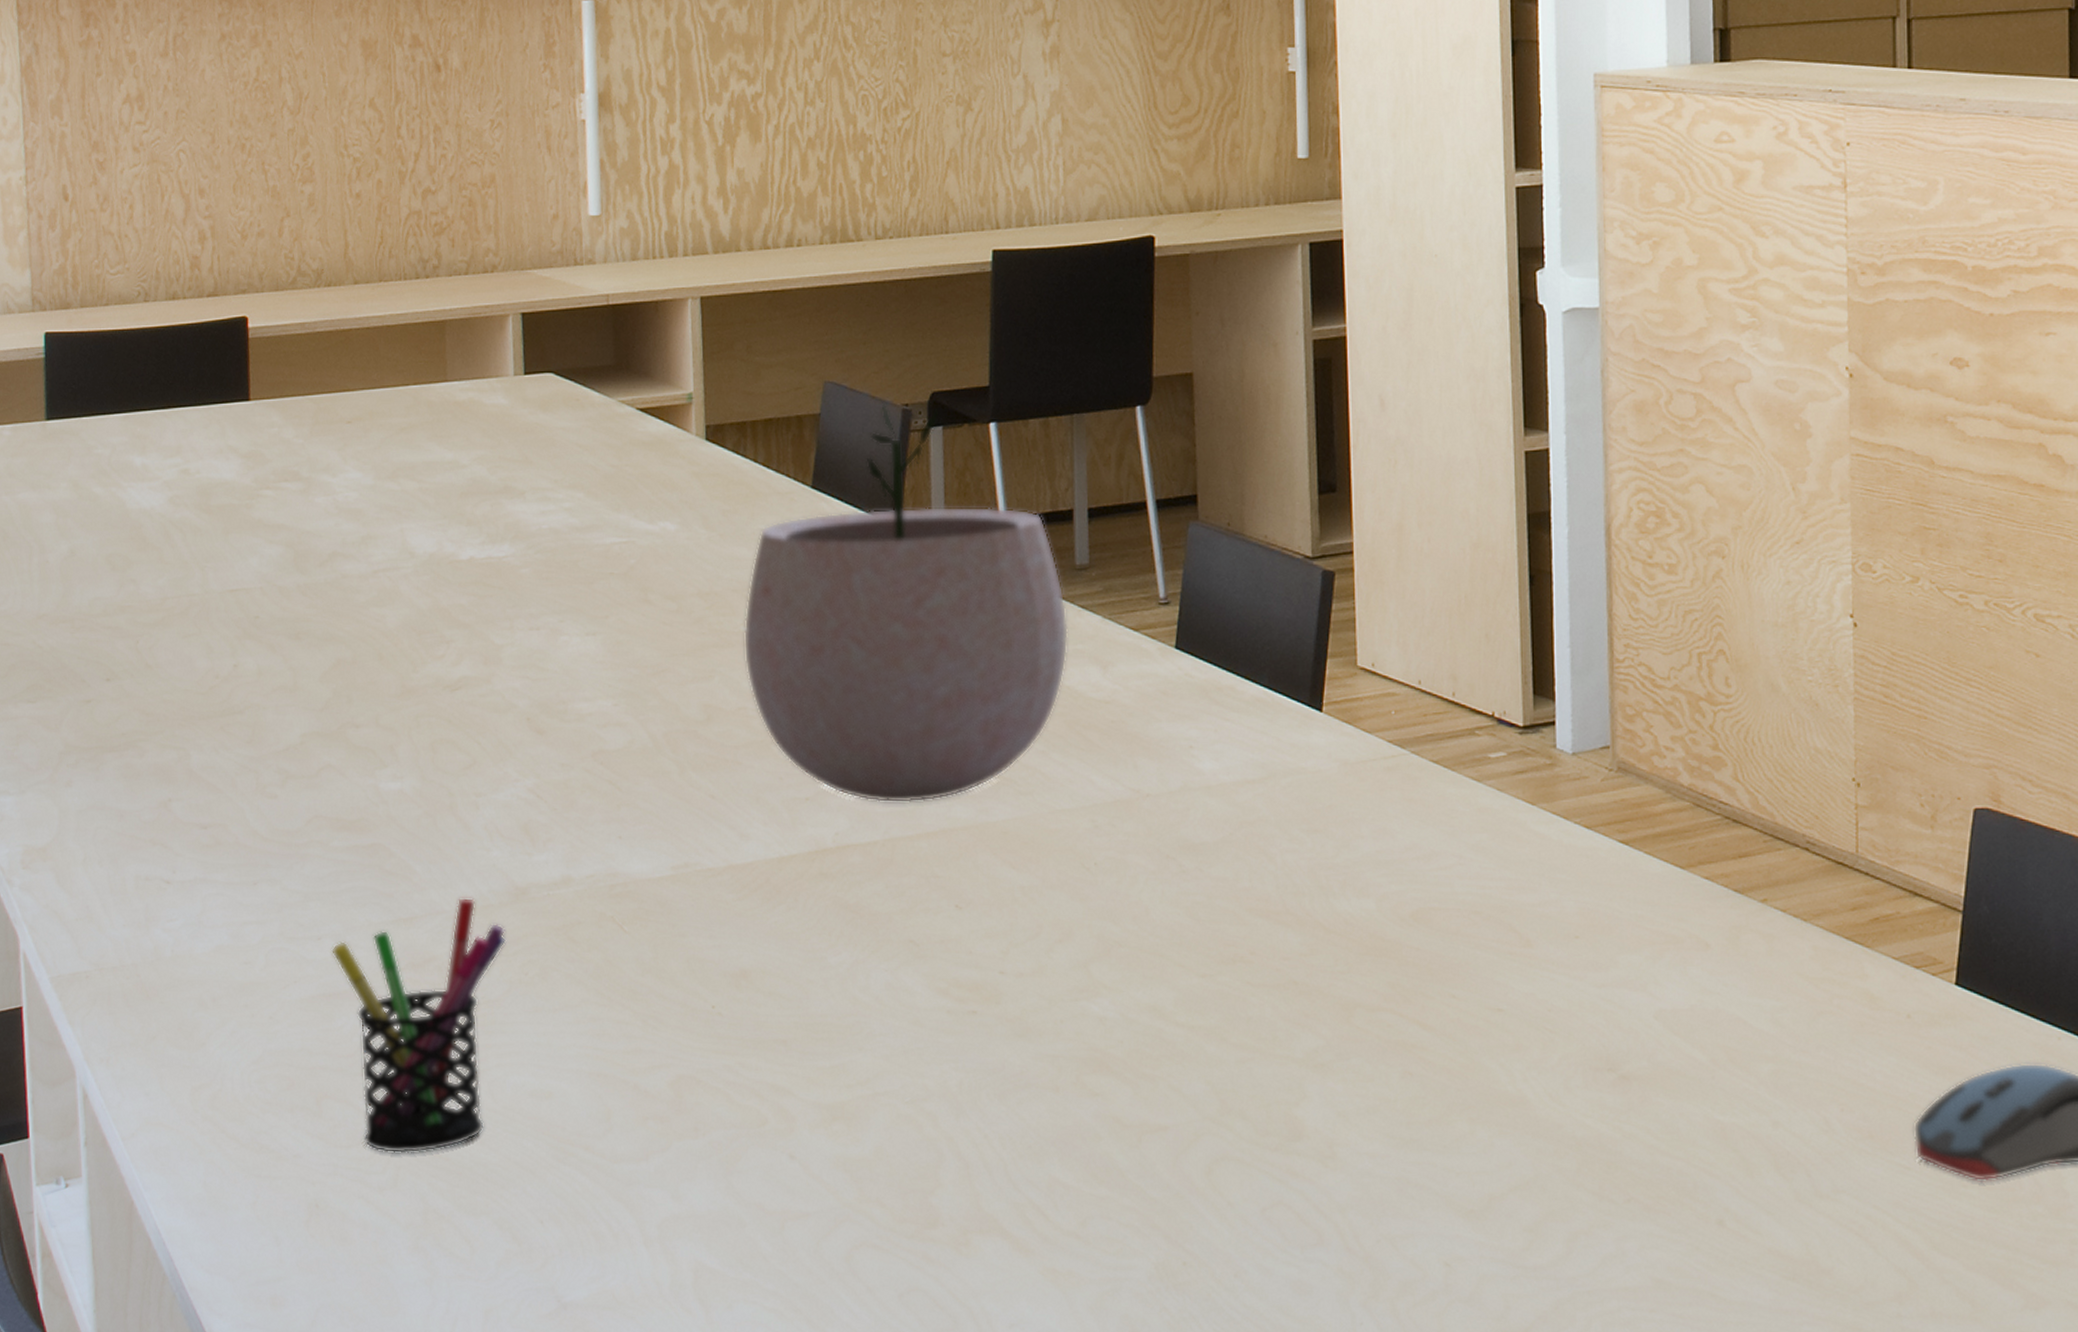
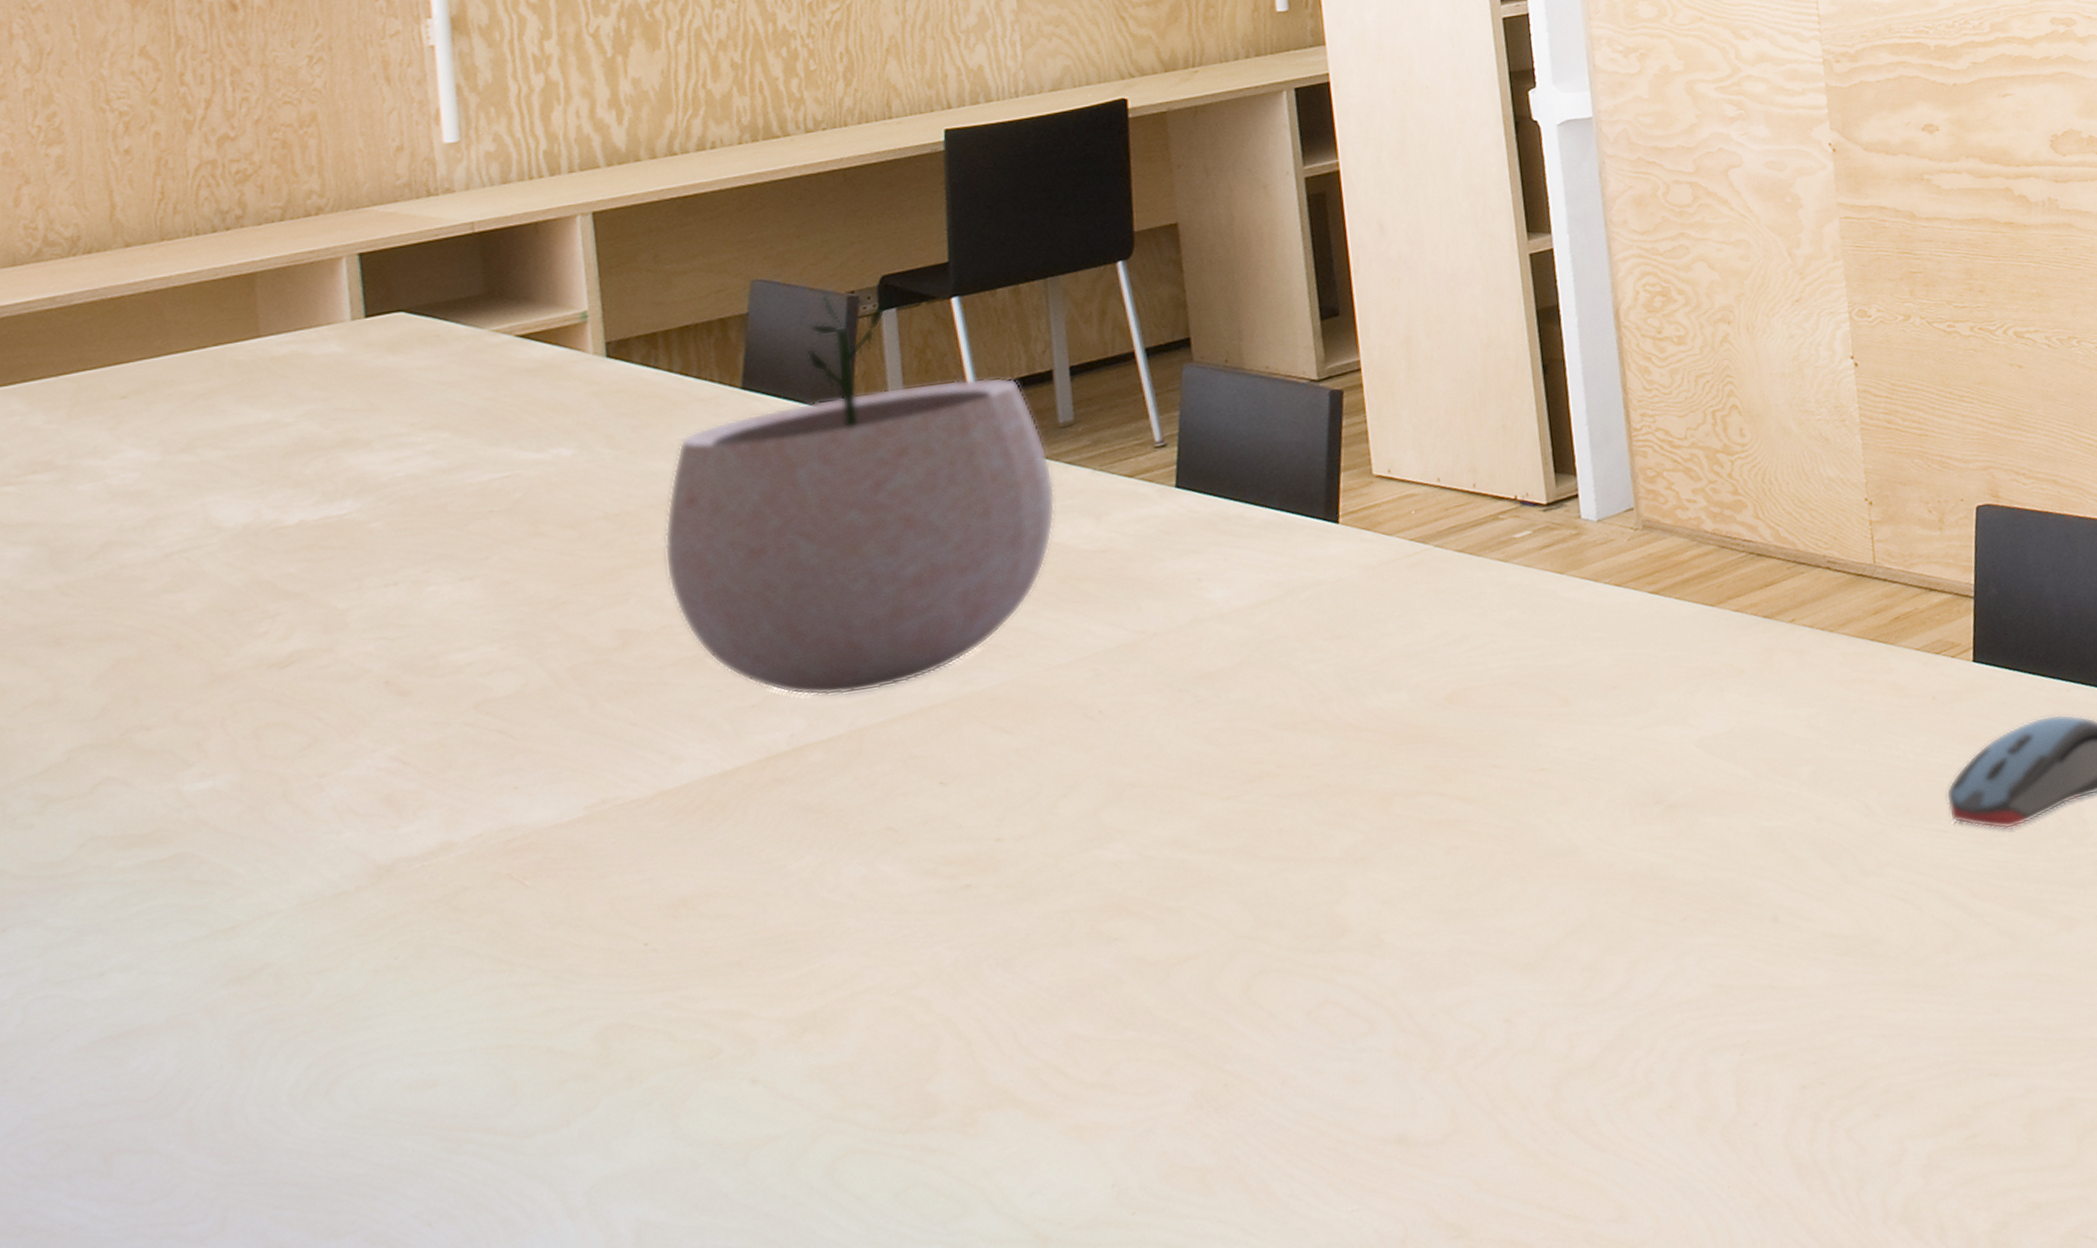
pen holder: present [331,897,507,1154] -> none [120,888,368,1197]

